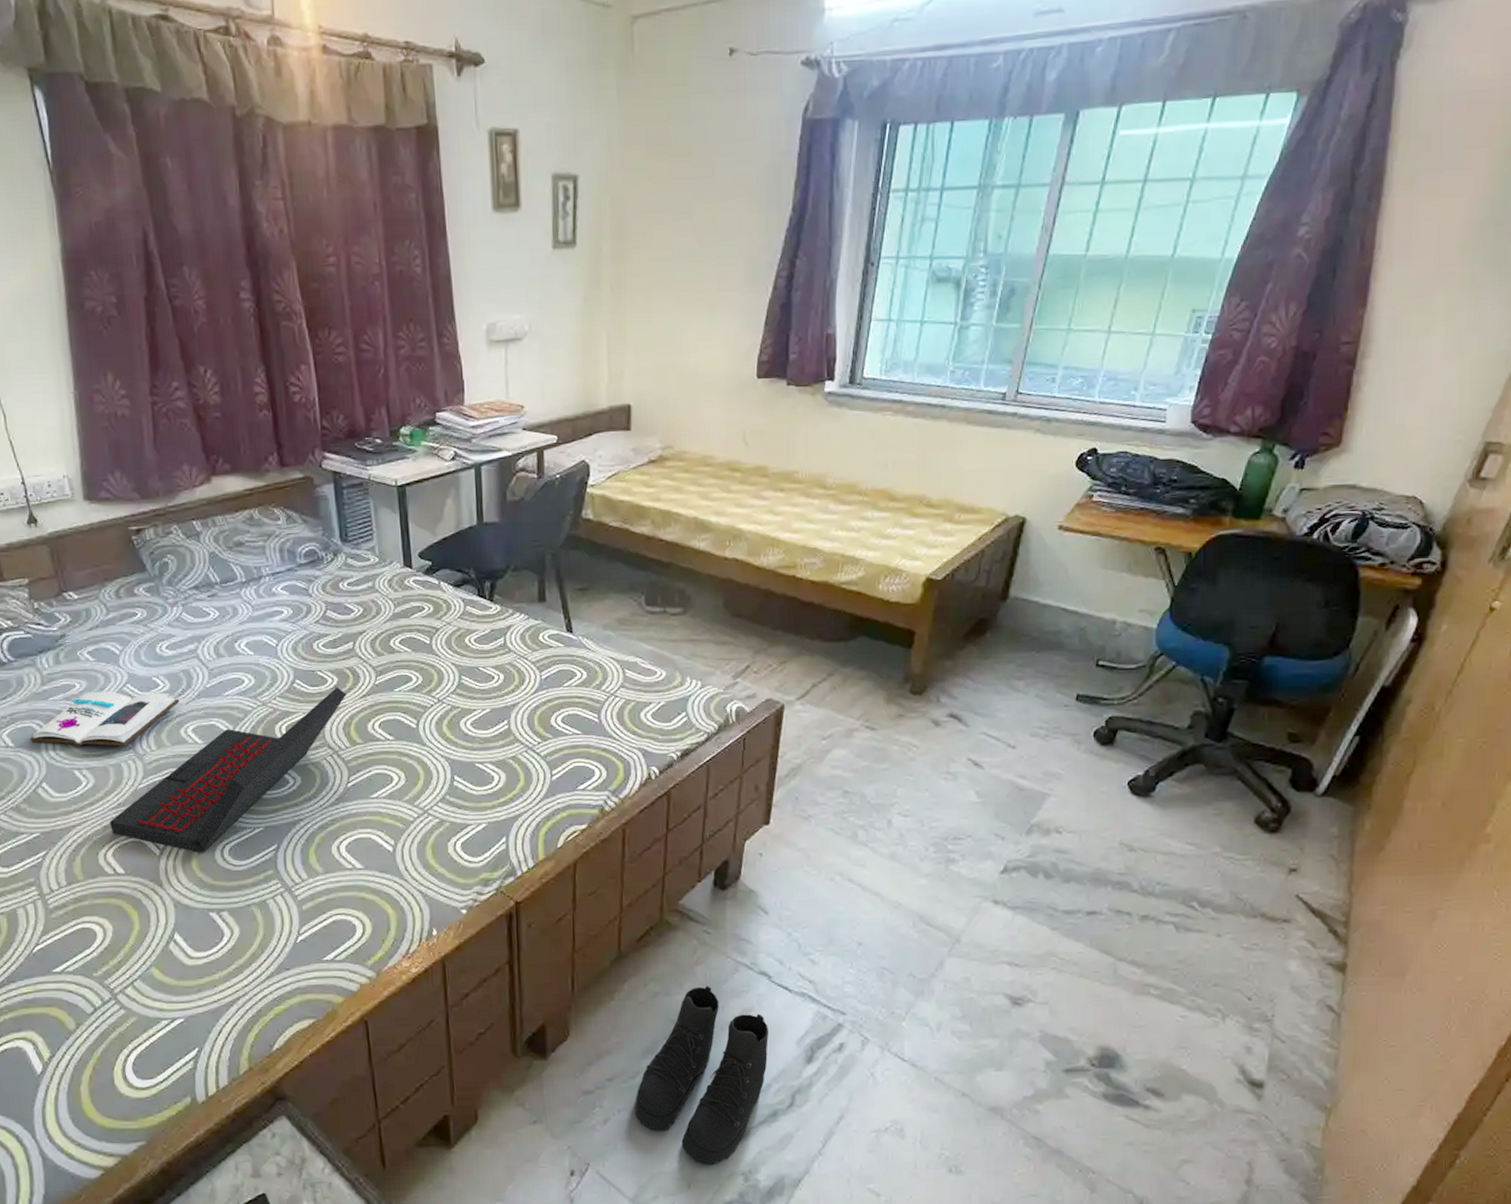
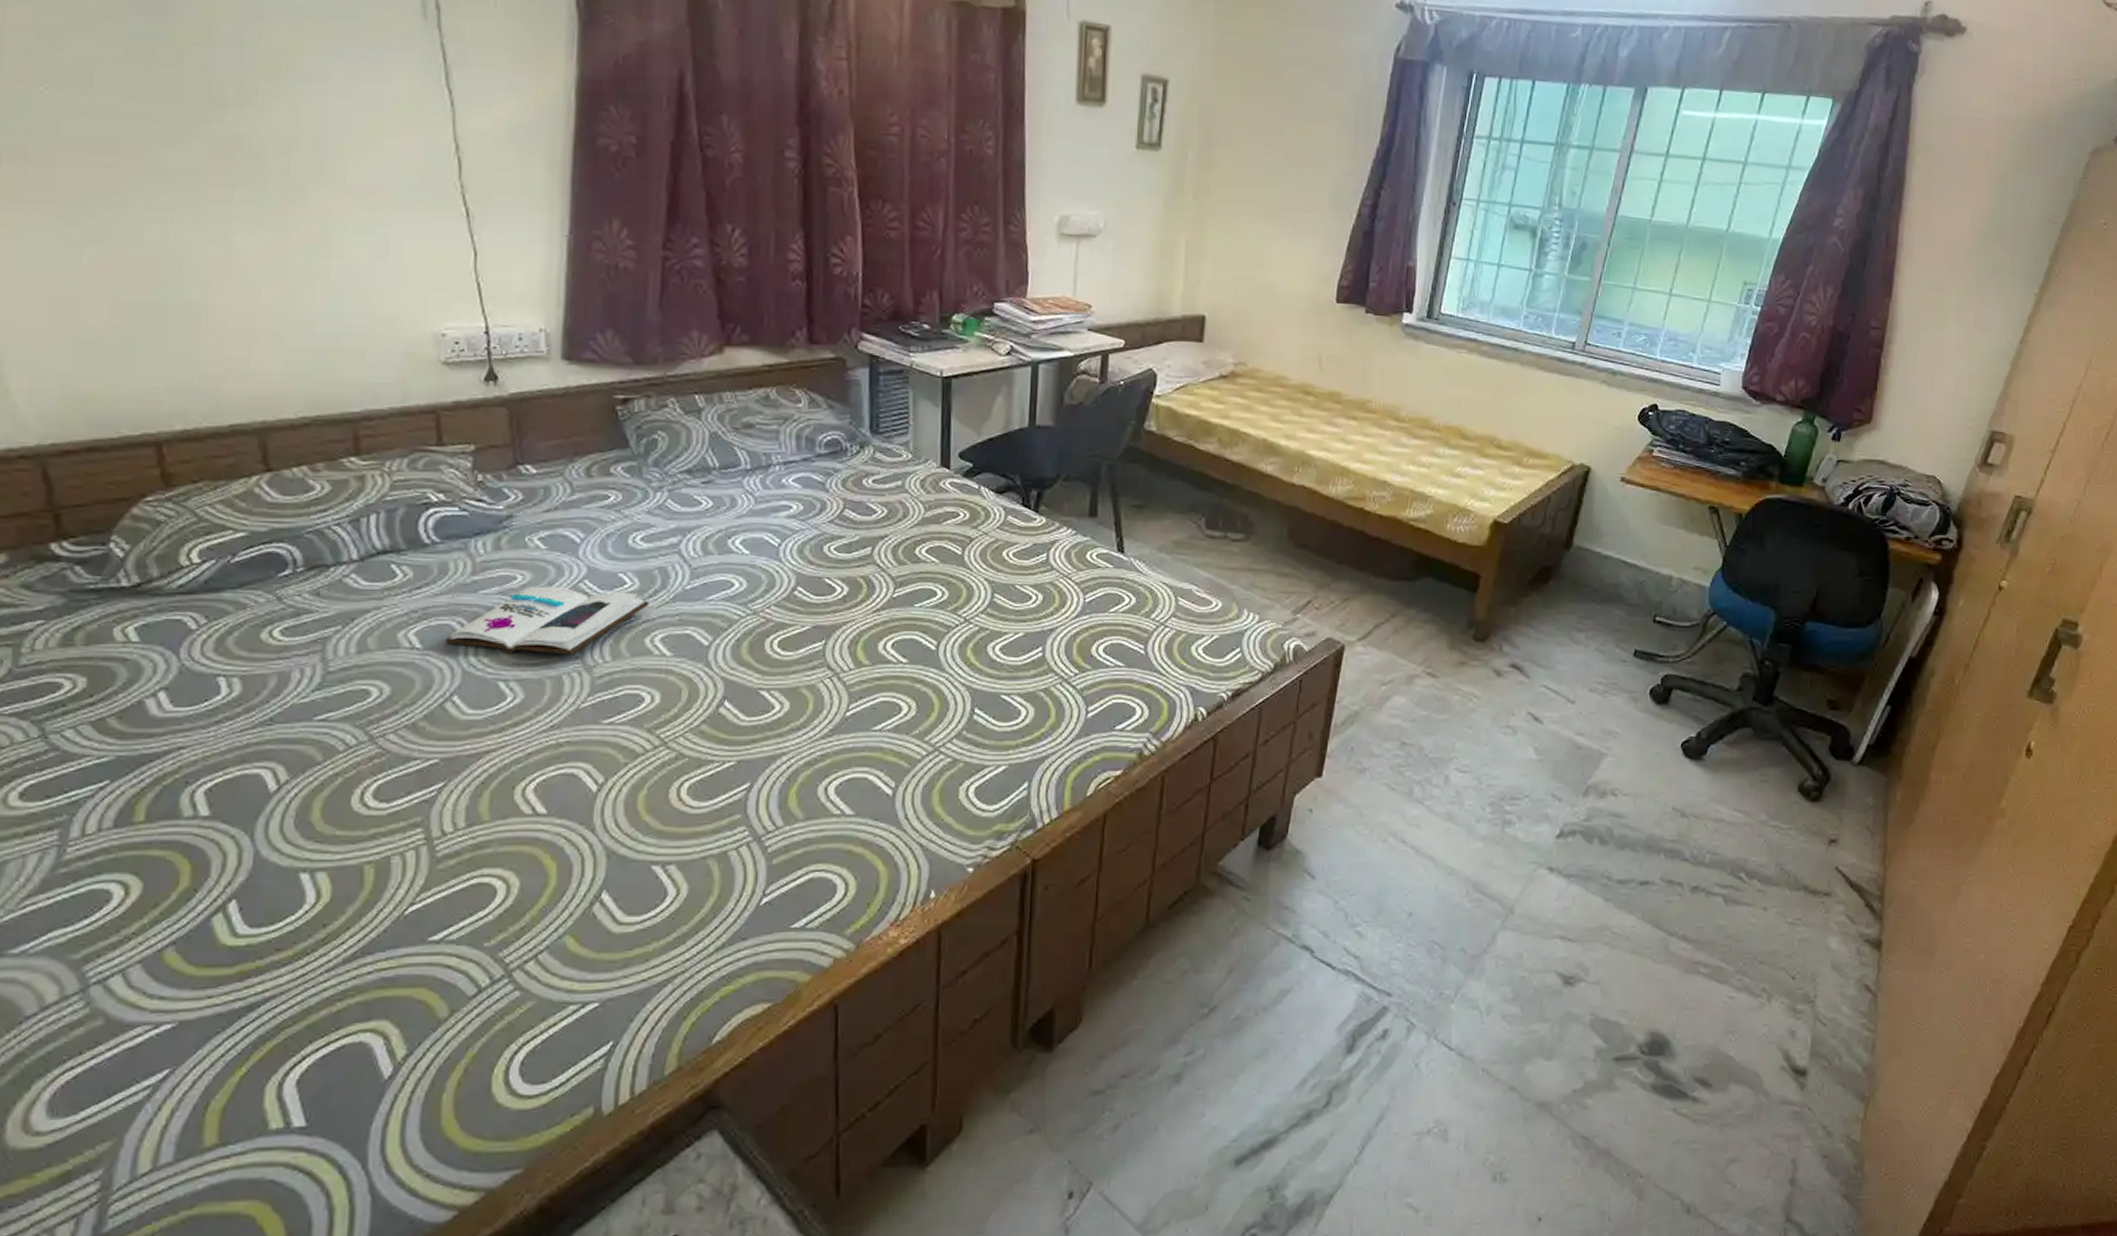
laptop: present [109,686,347,854] -> none [535,597,857,792]
boots: present [635,986,769,1166] -> none [1150,962,1307,1181]

